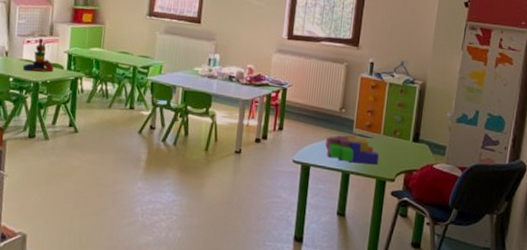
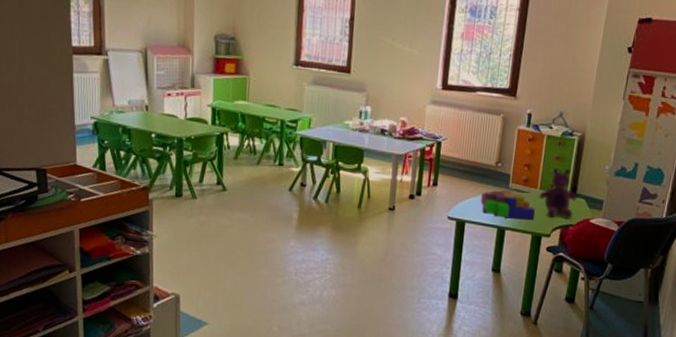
stacking toy: present [22,38,54,72] -> none [164,90,198,128]
stuffed animal: none [382,114,421,164] -> present [539,168,578,219]

